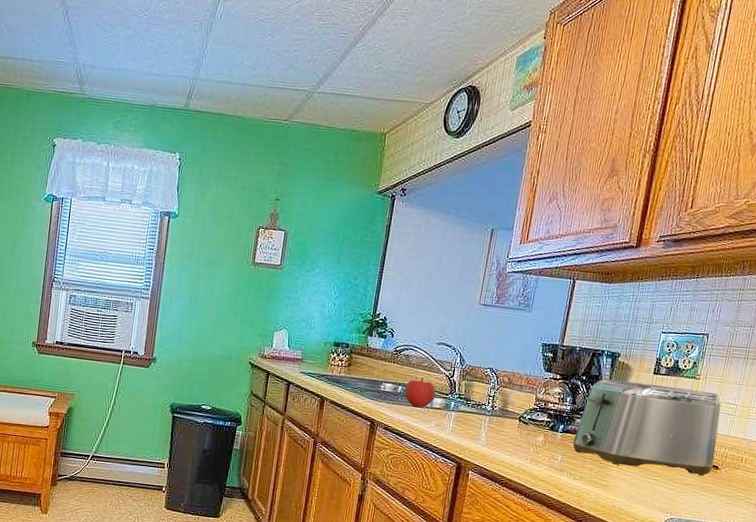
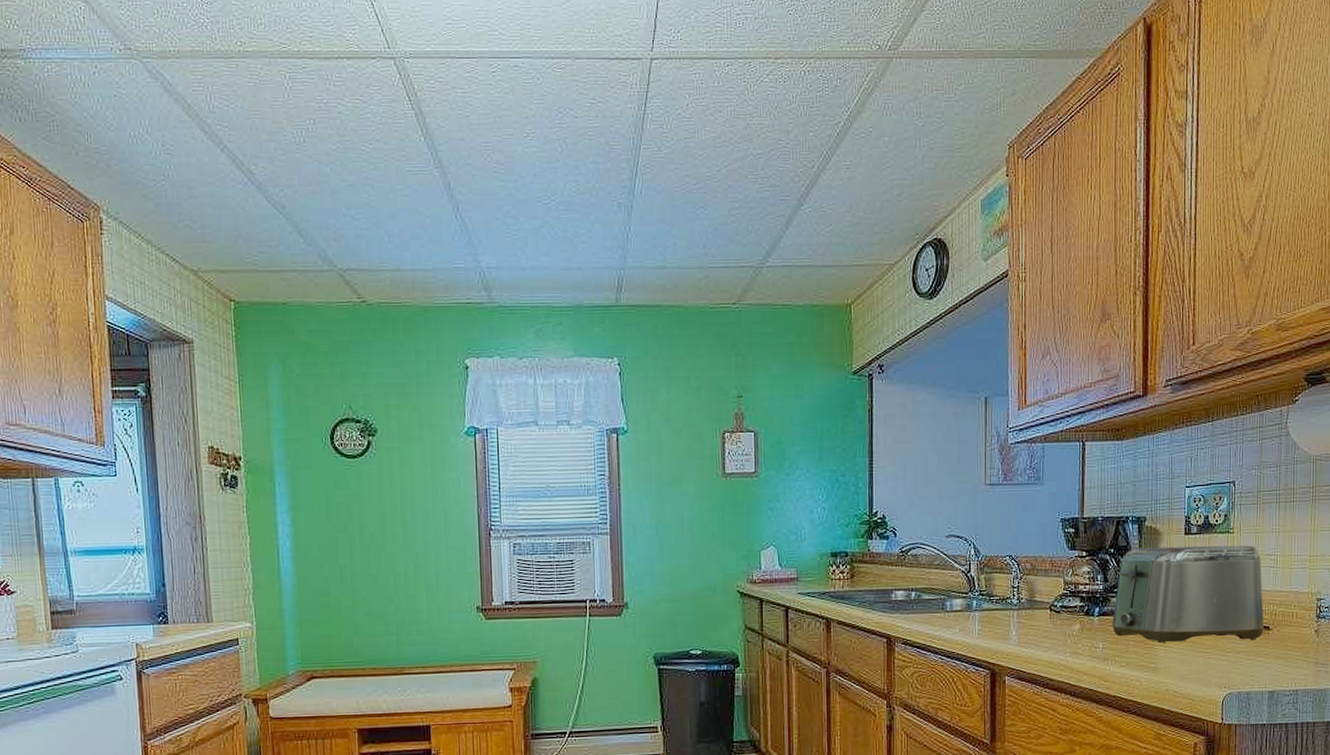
fruit: present [404,377,436,408] -> none [919,578,953,614]

